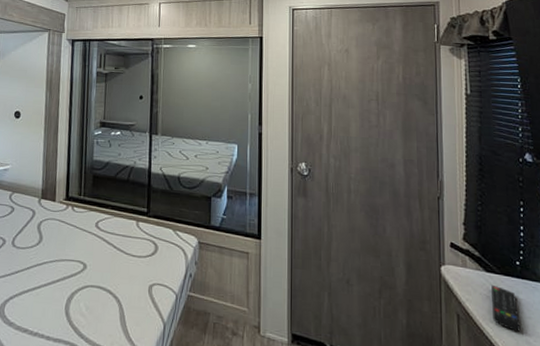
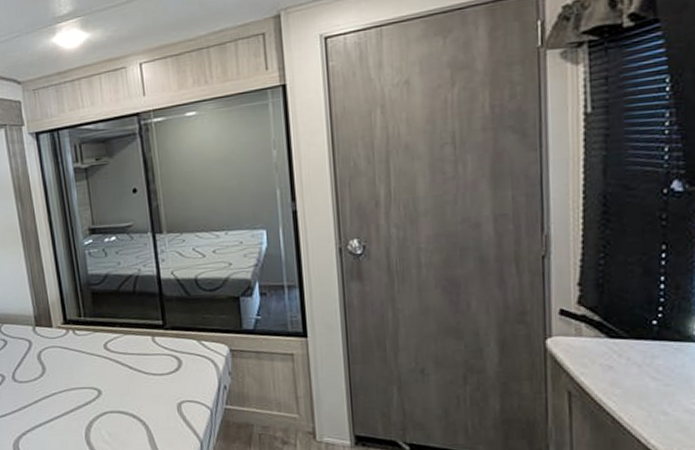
remote control: present [491,284,521,332] -> none [616,352,655,402]

